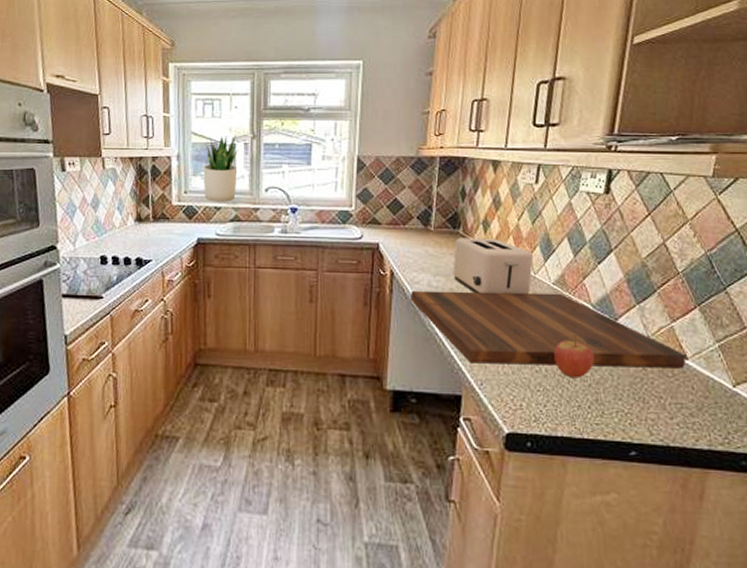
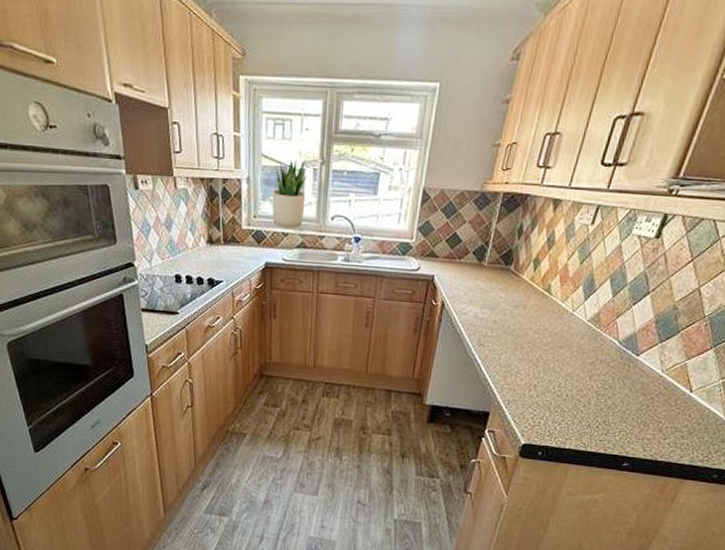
cutting board: present [411,290,687,369] -> none [457,320,692,400]
toaster: present [452,237,534,294] -> none [498,274,576,329]
fruit: present [554,335,595,378] -> none [575,367,611,403]

